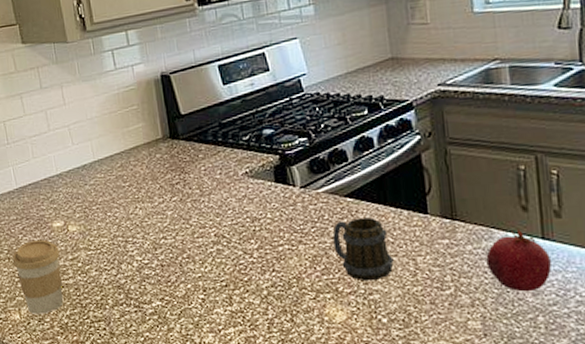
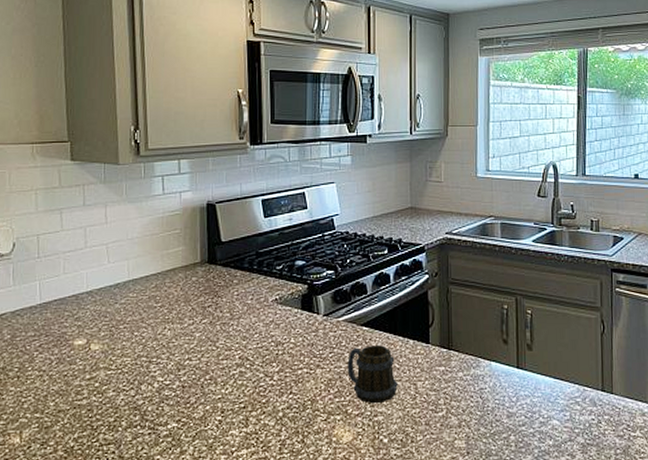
coffee cup: present [12,239,63,314] -> none [22,357,77,437]
fruit: present [486,229,552,292] -> none [473,359,524,414]

